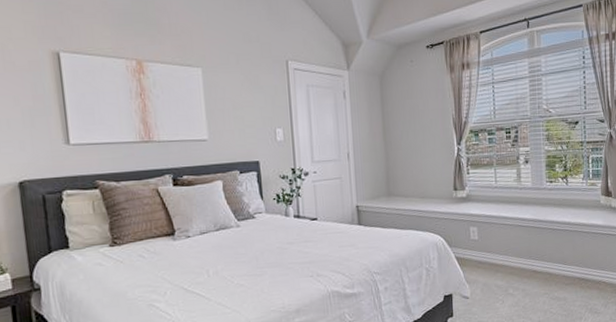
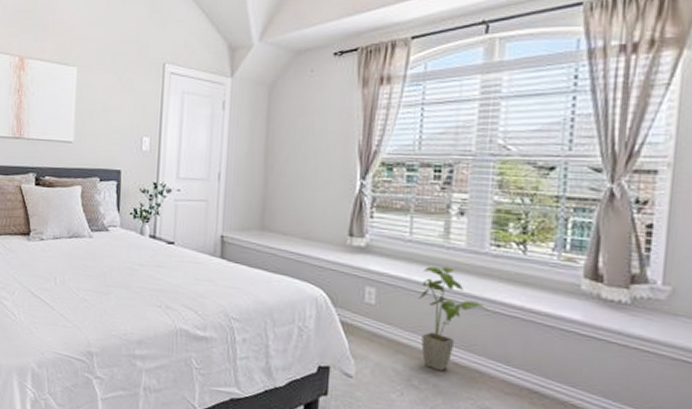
house plant: none [506,202,550,279] -> present [419,266,489,371]

